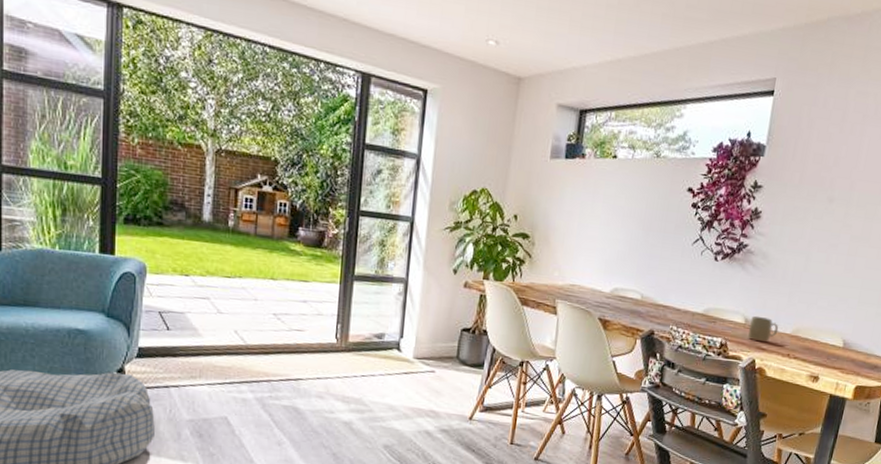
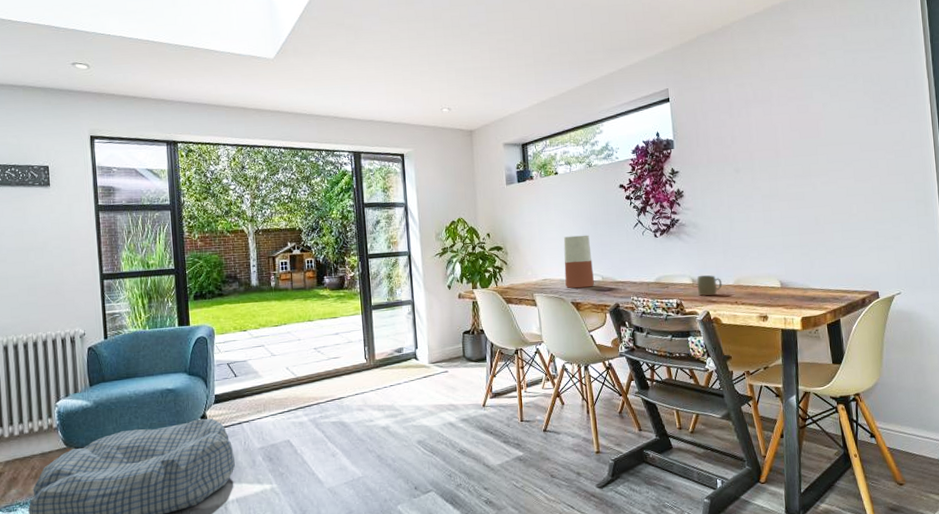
vase: none [596,237,638,305] -> present [563,234,594,289]

